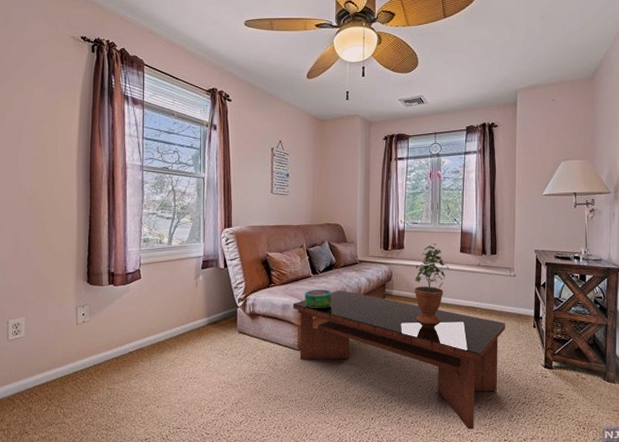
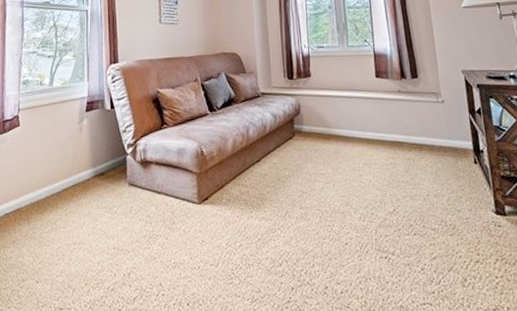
coffee table: present [293,290,506,429] -> none [189,128,442,299]
decorative bowl: present [305,289,333,309] -> none [202,128,234,153]
potted plant: present [414,243,449,325] -> none [326,69,365,166]

